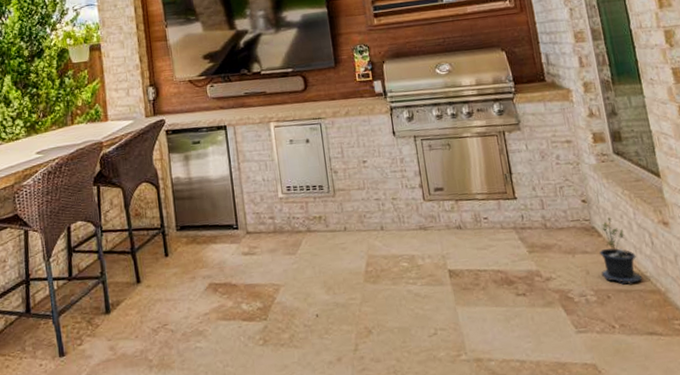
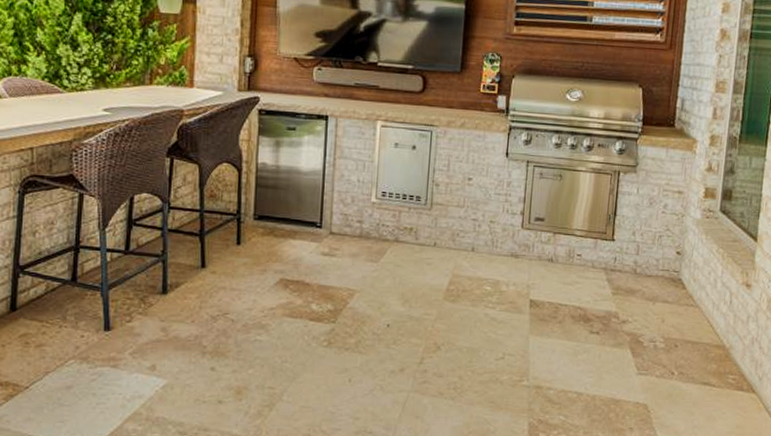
potted plant: present [599,217,643,285] -> none [675,272,713,338]

